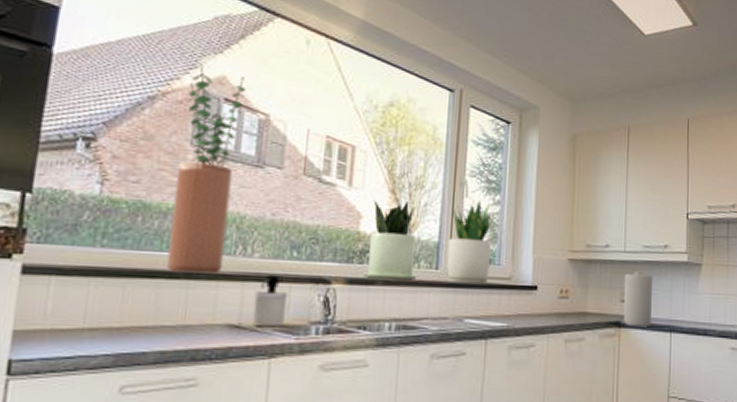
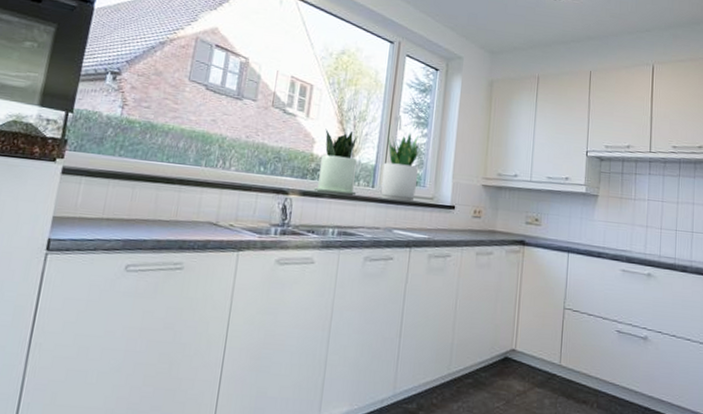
vase: present [166,64,247,274] -> none [166,18,233,182]
soap dispenser: present [252,275,289,327] -> none [226,185,256,226]
paper towel holder: present [623,271,652,328] -> none [527,198,554,247]

